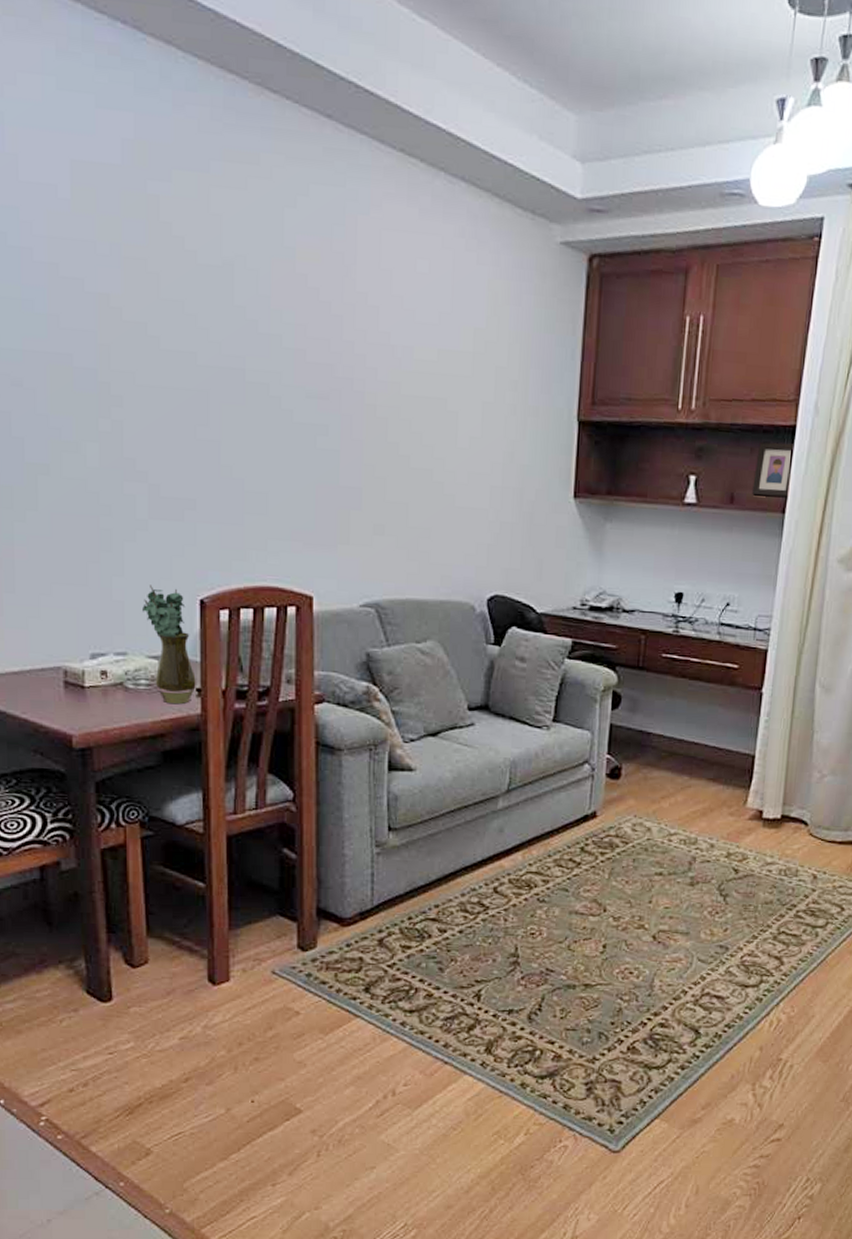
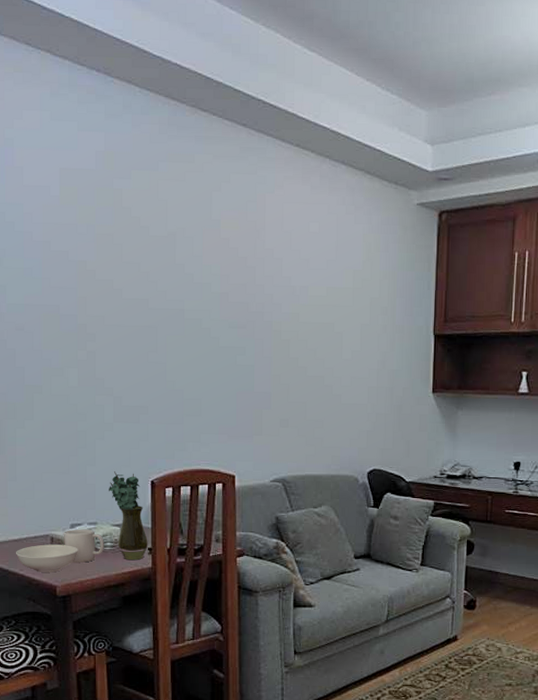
bowl: none [16,679,102,717] -> present [16,544,78,573]
mug: none [80,660,137,705] -> present [63,529,104,563]

